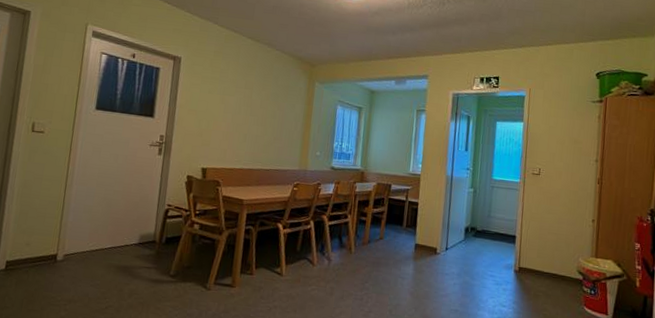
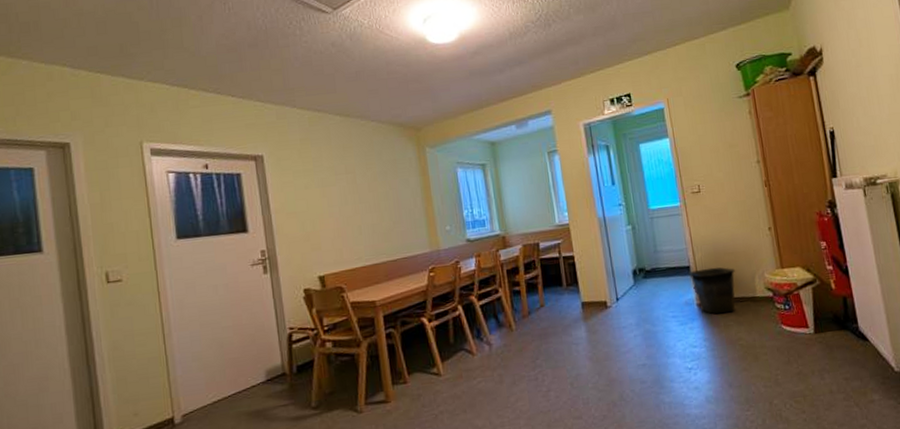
waste bin: none [512,240,555,284] -> present [688,267,736,315]

